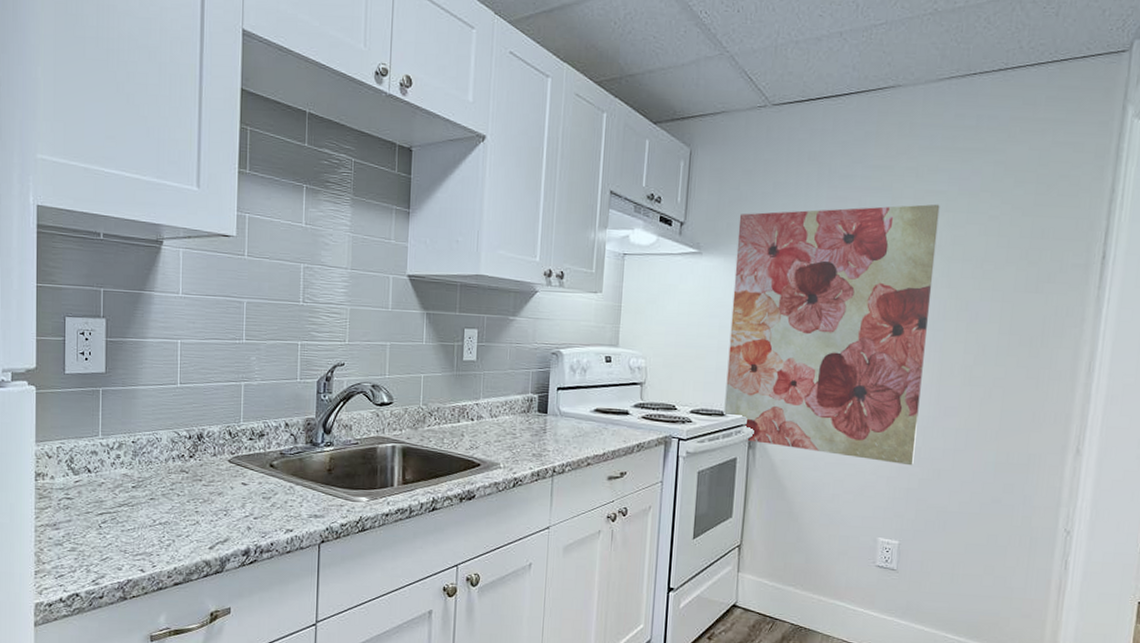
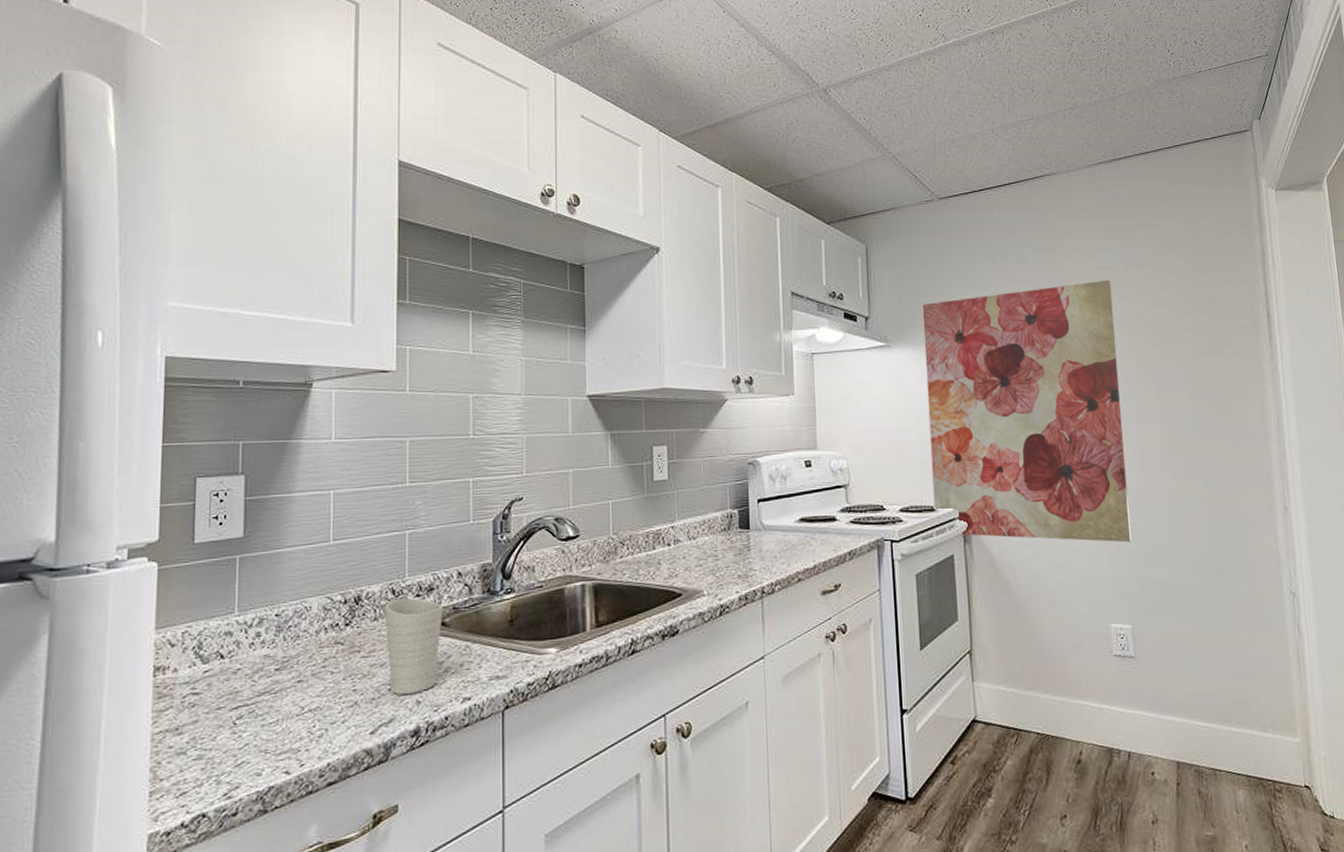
cup: none [222,440,272,521] -> present [384,598,443,694]

